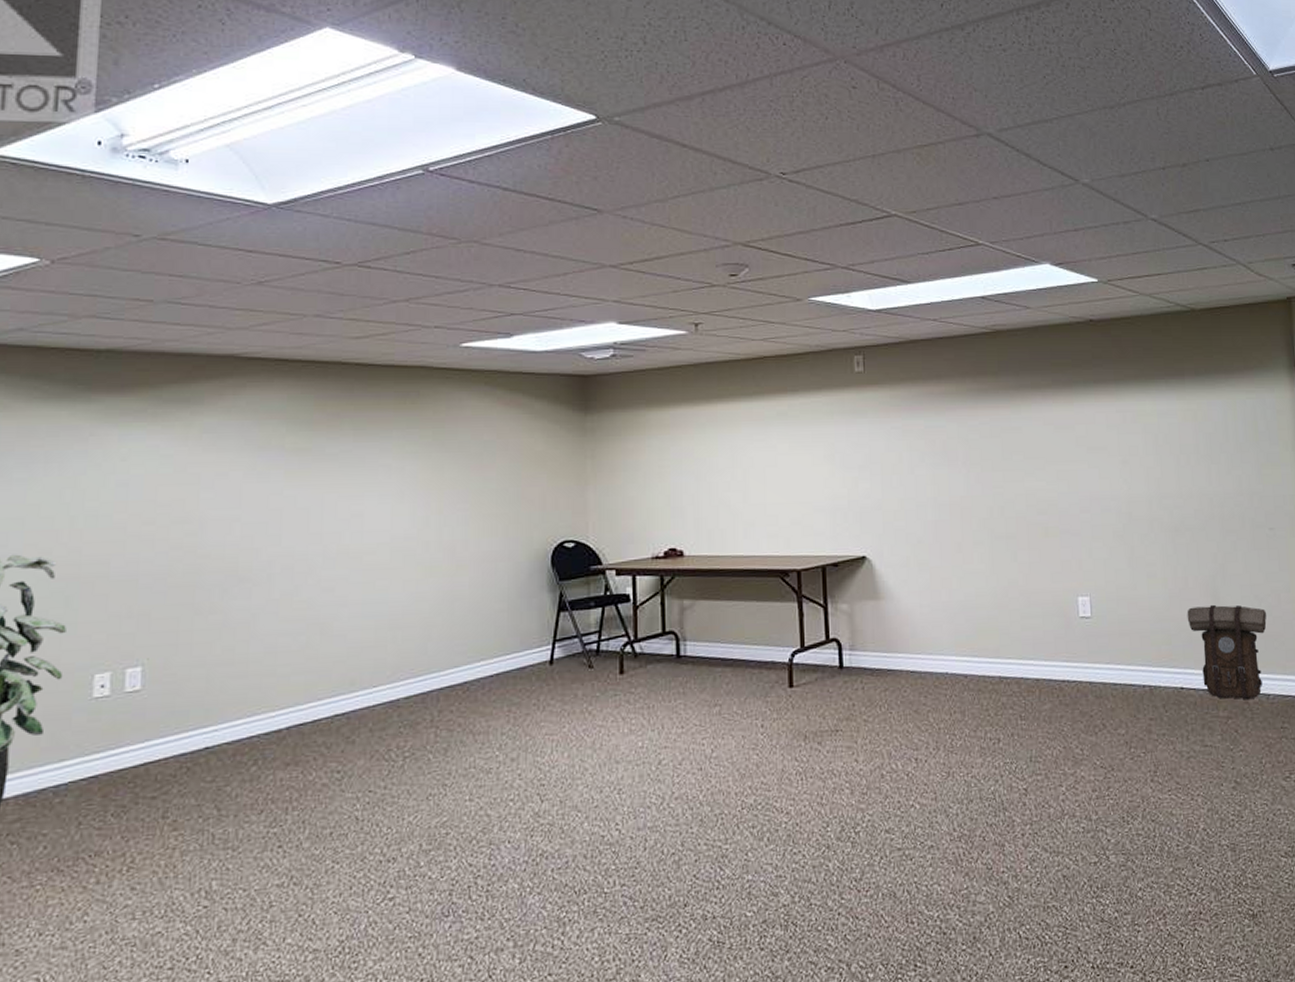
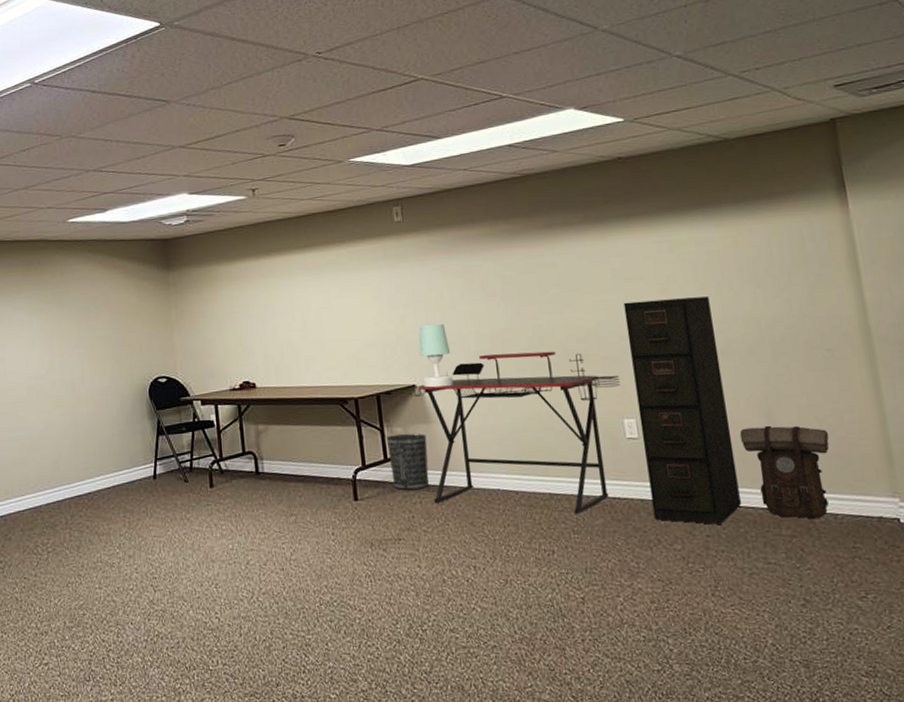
wastebasket: none [830,610,874,674] -> present [387,433,429,490]
desk: none [859,522,1077,699] -> present [410,351,620,515]
table lamp: none [872,489,906,560] -> present [418,324,453,388]
filing cabinet: none [1085,470,1184,707] -> present [623,296,741,525]

